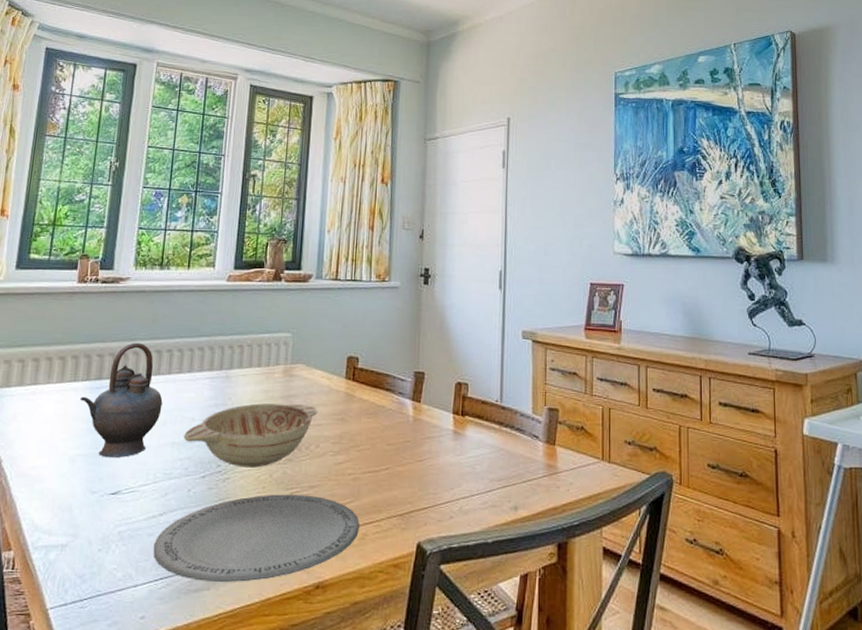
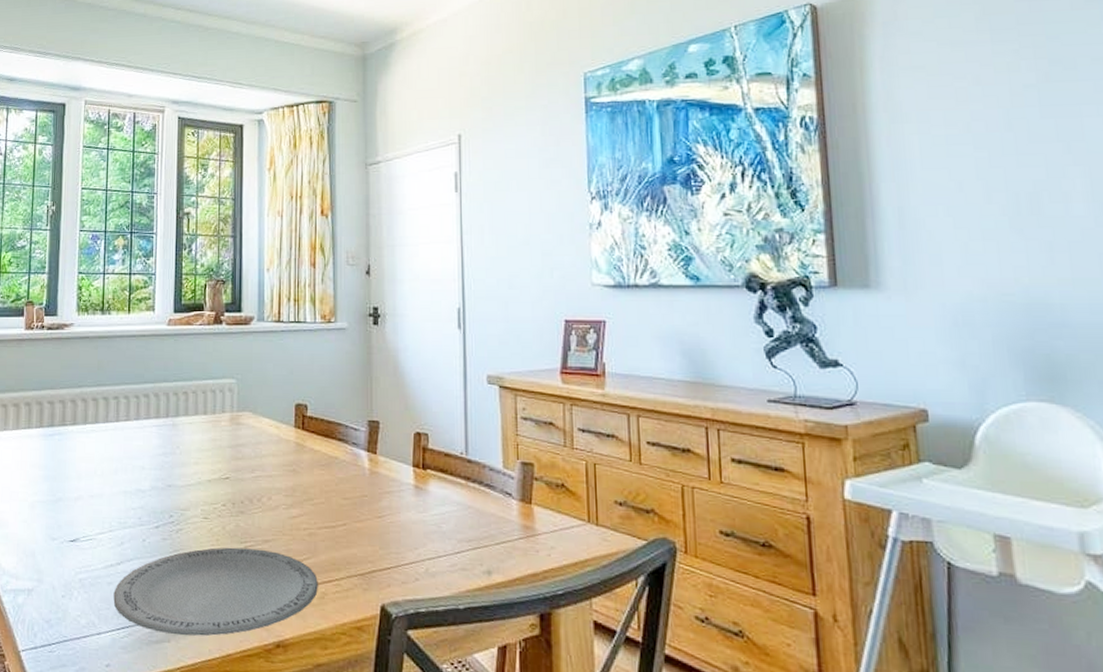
teapot: present [80,342,163,457] -> none [35,389,113,505]
decorative bowl: present [183,403,318,468] -> none [134,452,268,519]

